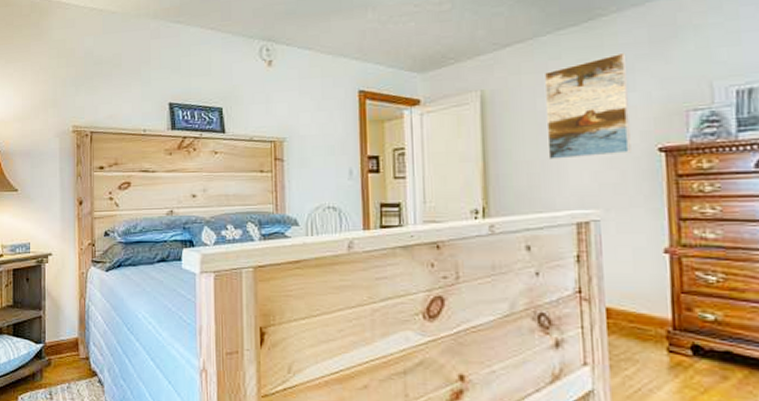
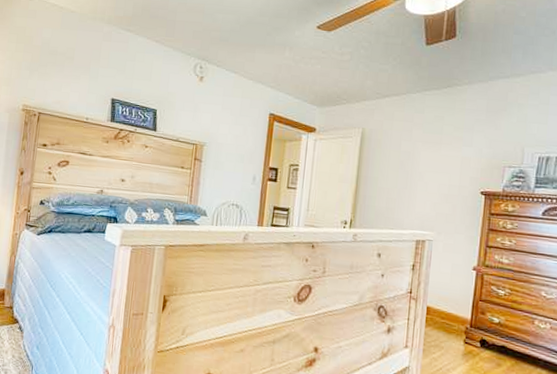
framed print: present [544,52,631,160] -> none [403,115,470,193]

